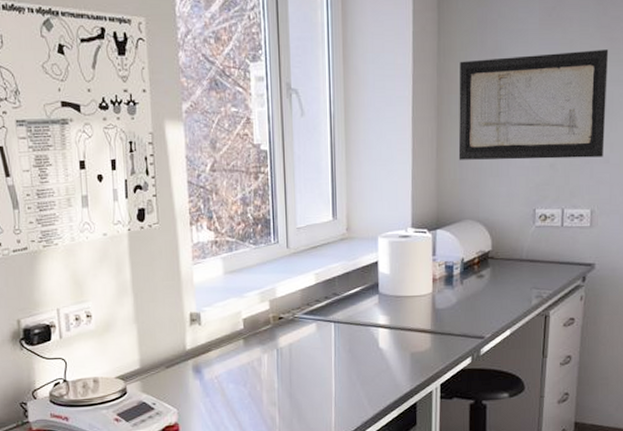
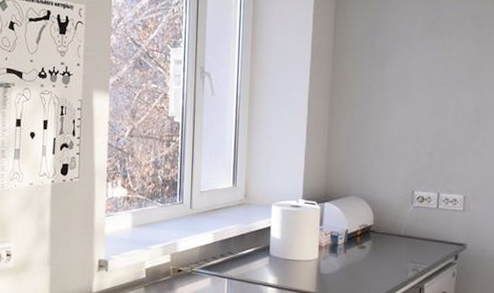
wall art: present [458,49,609,160] -> none [347,58,482,150]

